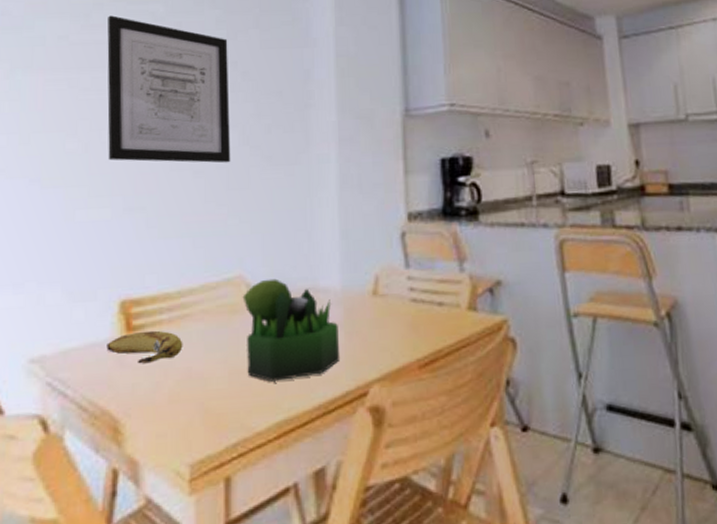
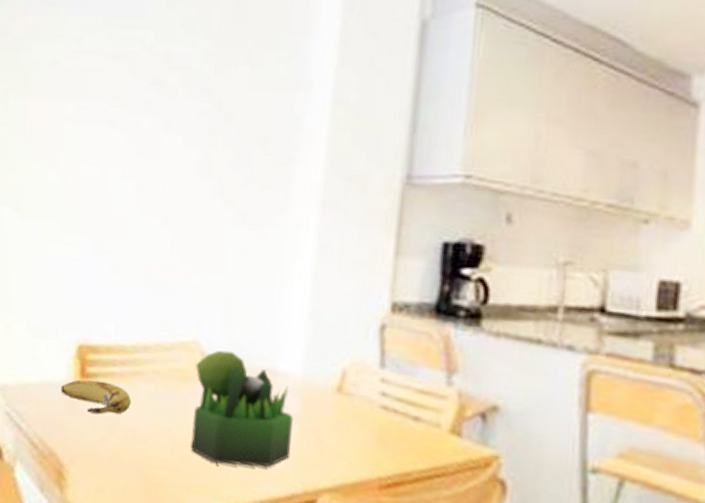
wall art: present [107,15,231,163] -> none [82,41,215,215]

